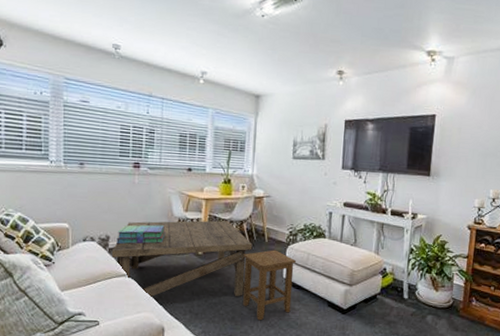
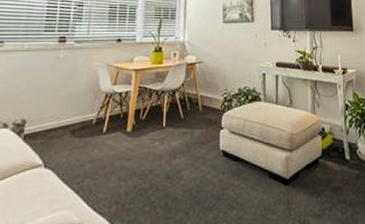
coffee table: present [111,220,253,298] -> none [26,92,186,191]
stack of books: present [116,224,166,244] -> none [33,102,91,129]
stool: present [242,249,297,321] -> none [175,119,233,204]

